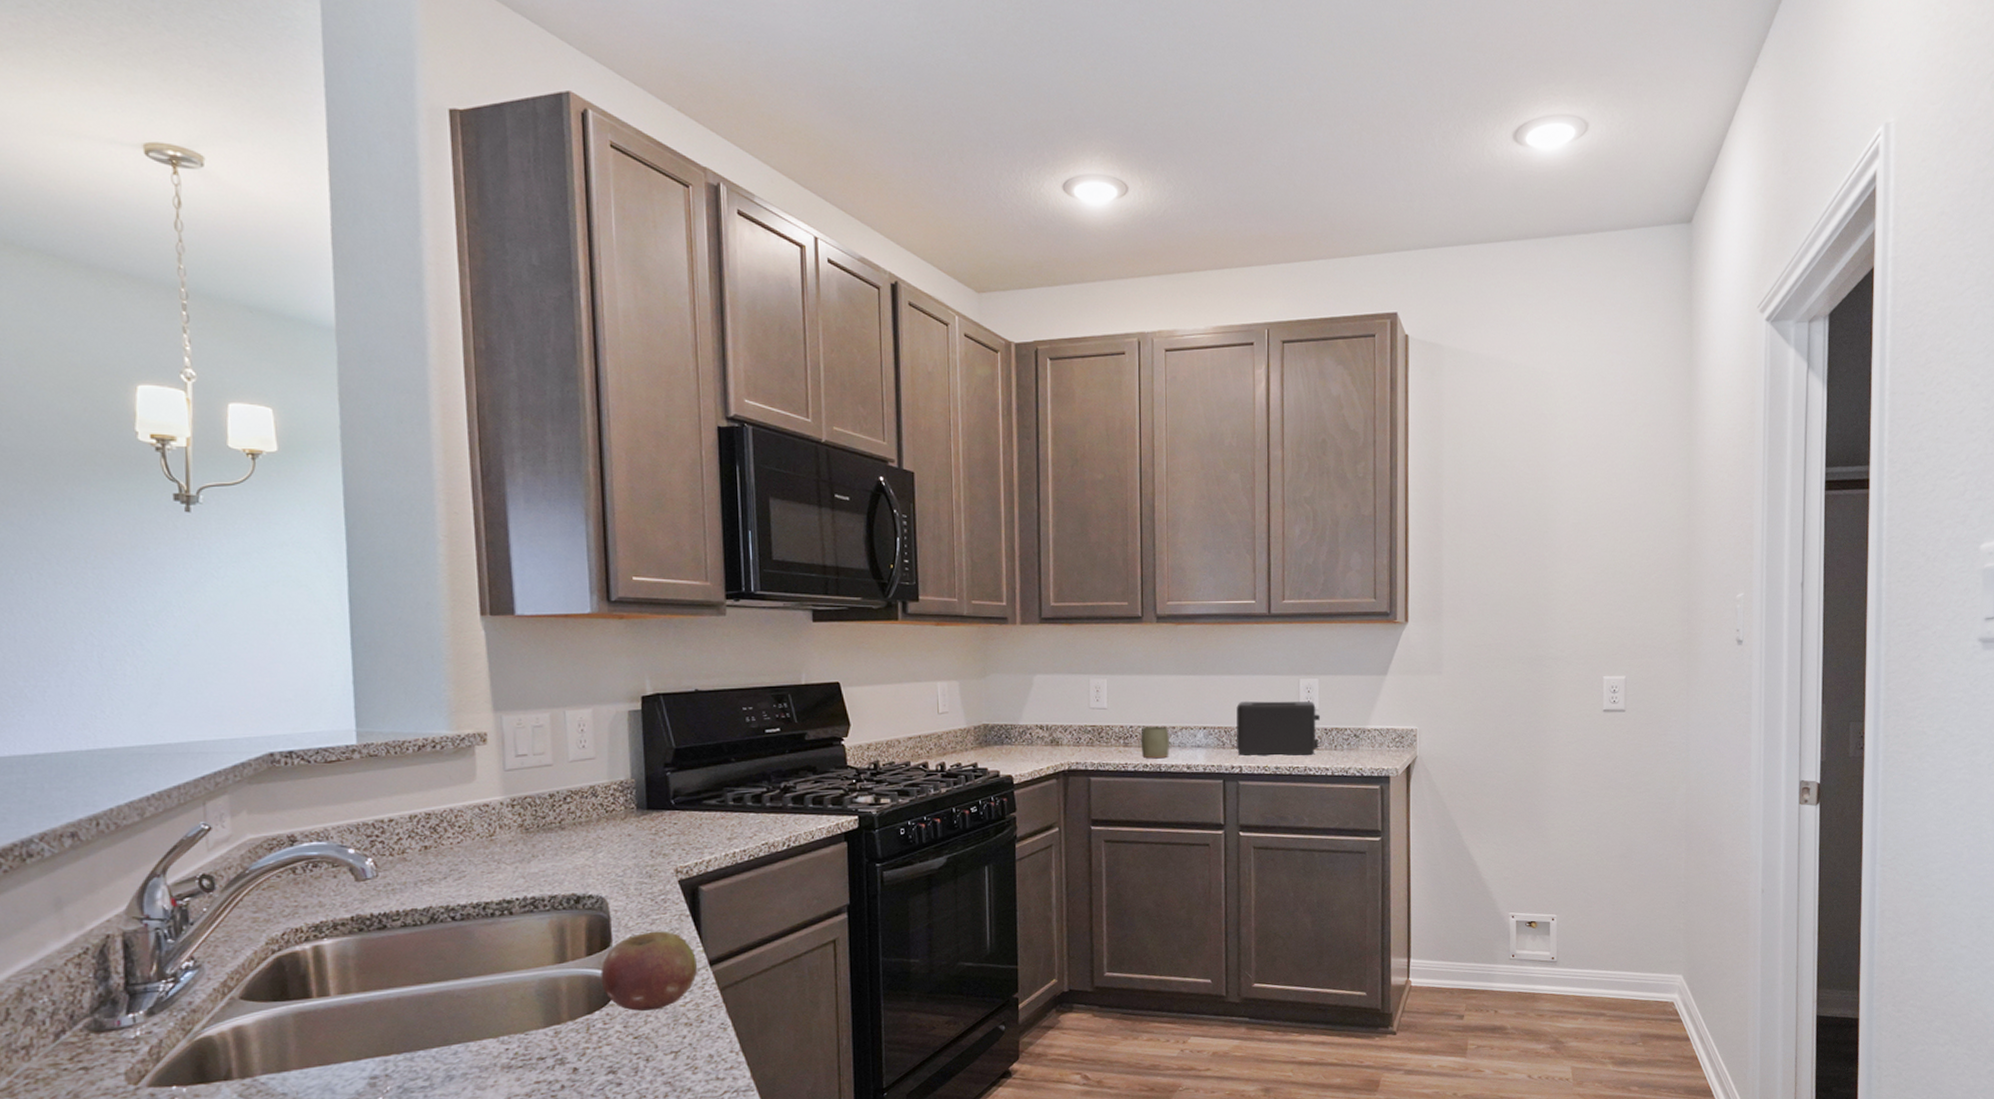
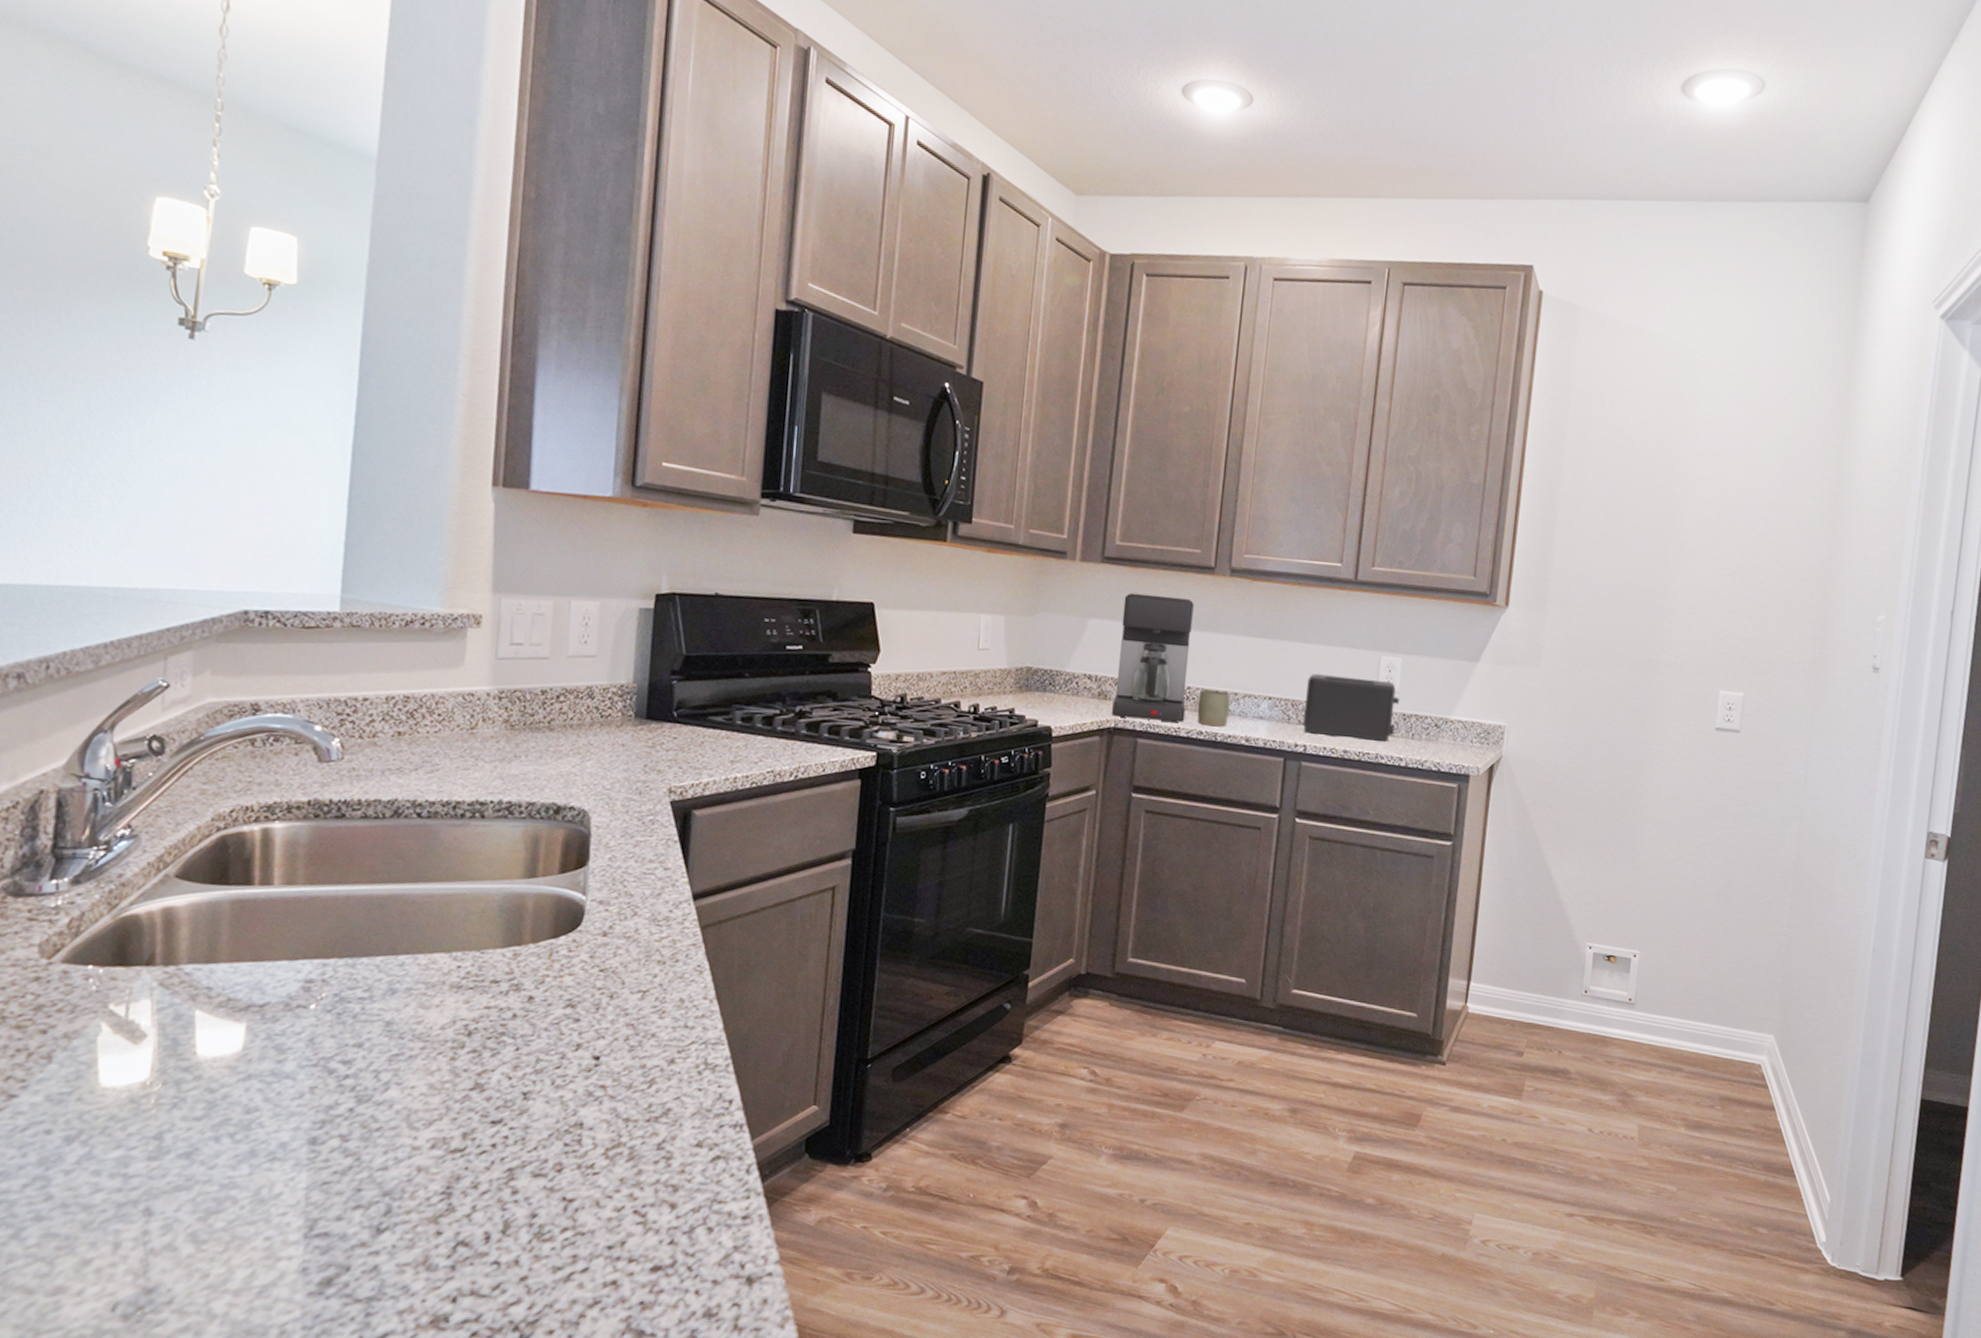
fruit: present [600,931,697,1011] -> none [571,854,679,942]
coffee maker: none [1064,647,1130,760] -> present [1112,592,1194,722]

